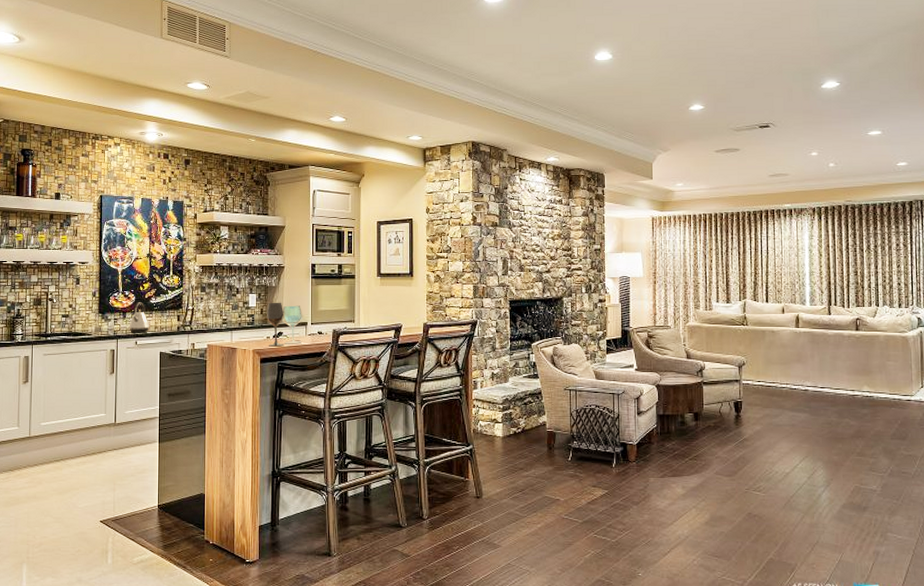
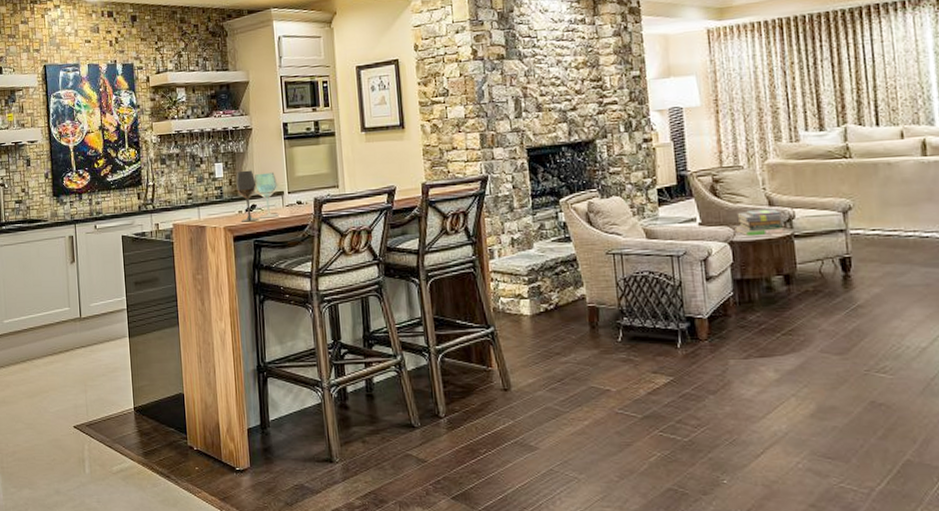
kettle: present [129,302,150,333] -> none [86,181,109,216]
books: none [661,361,696,382] -> present [735,208,783,237]

